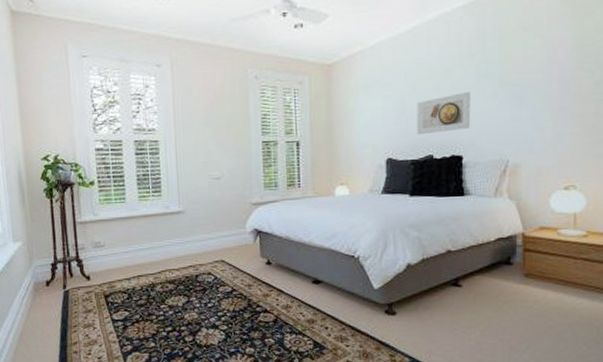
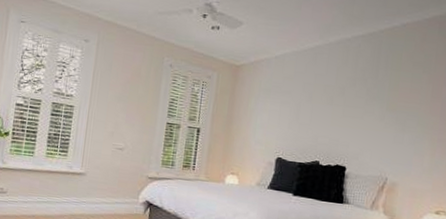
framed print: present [417,91,471,135] -> none [307,110,360,144]

